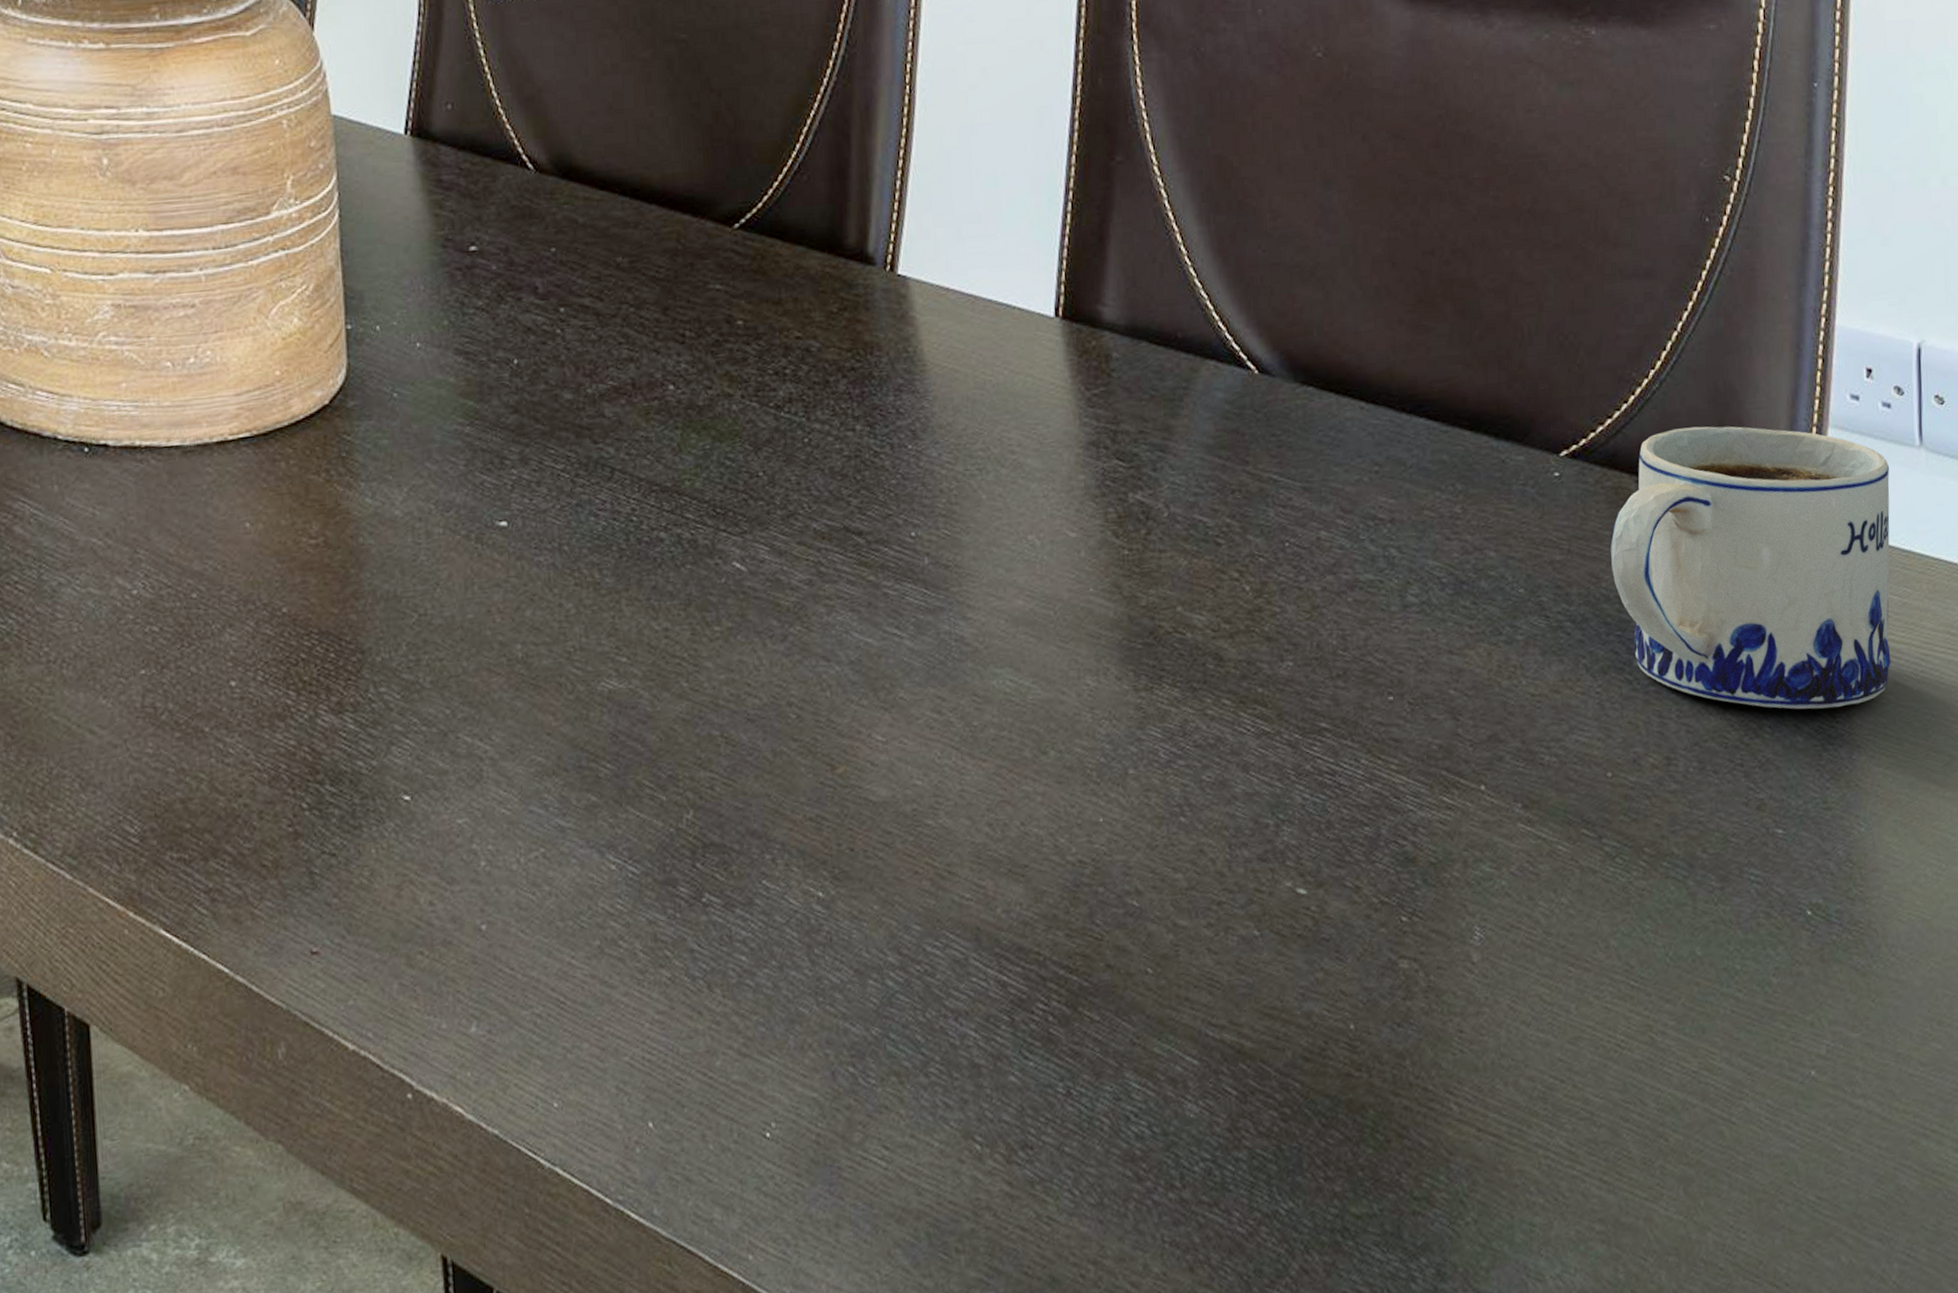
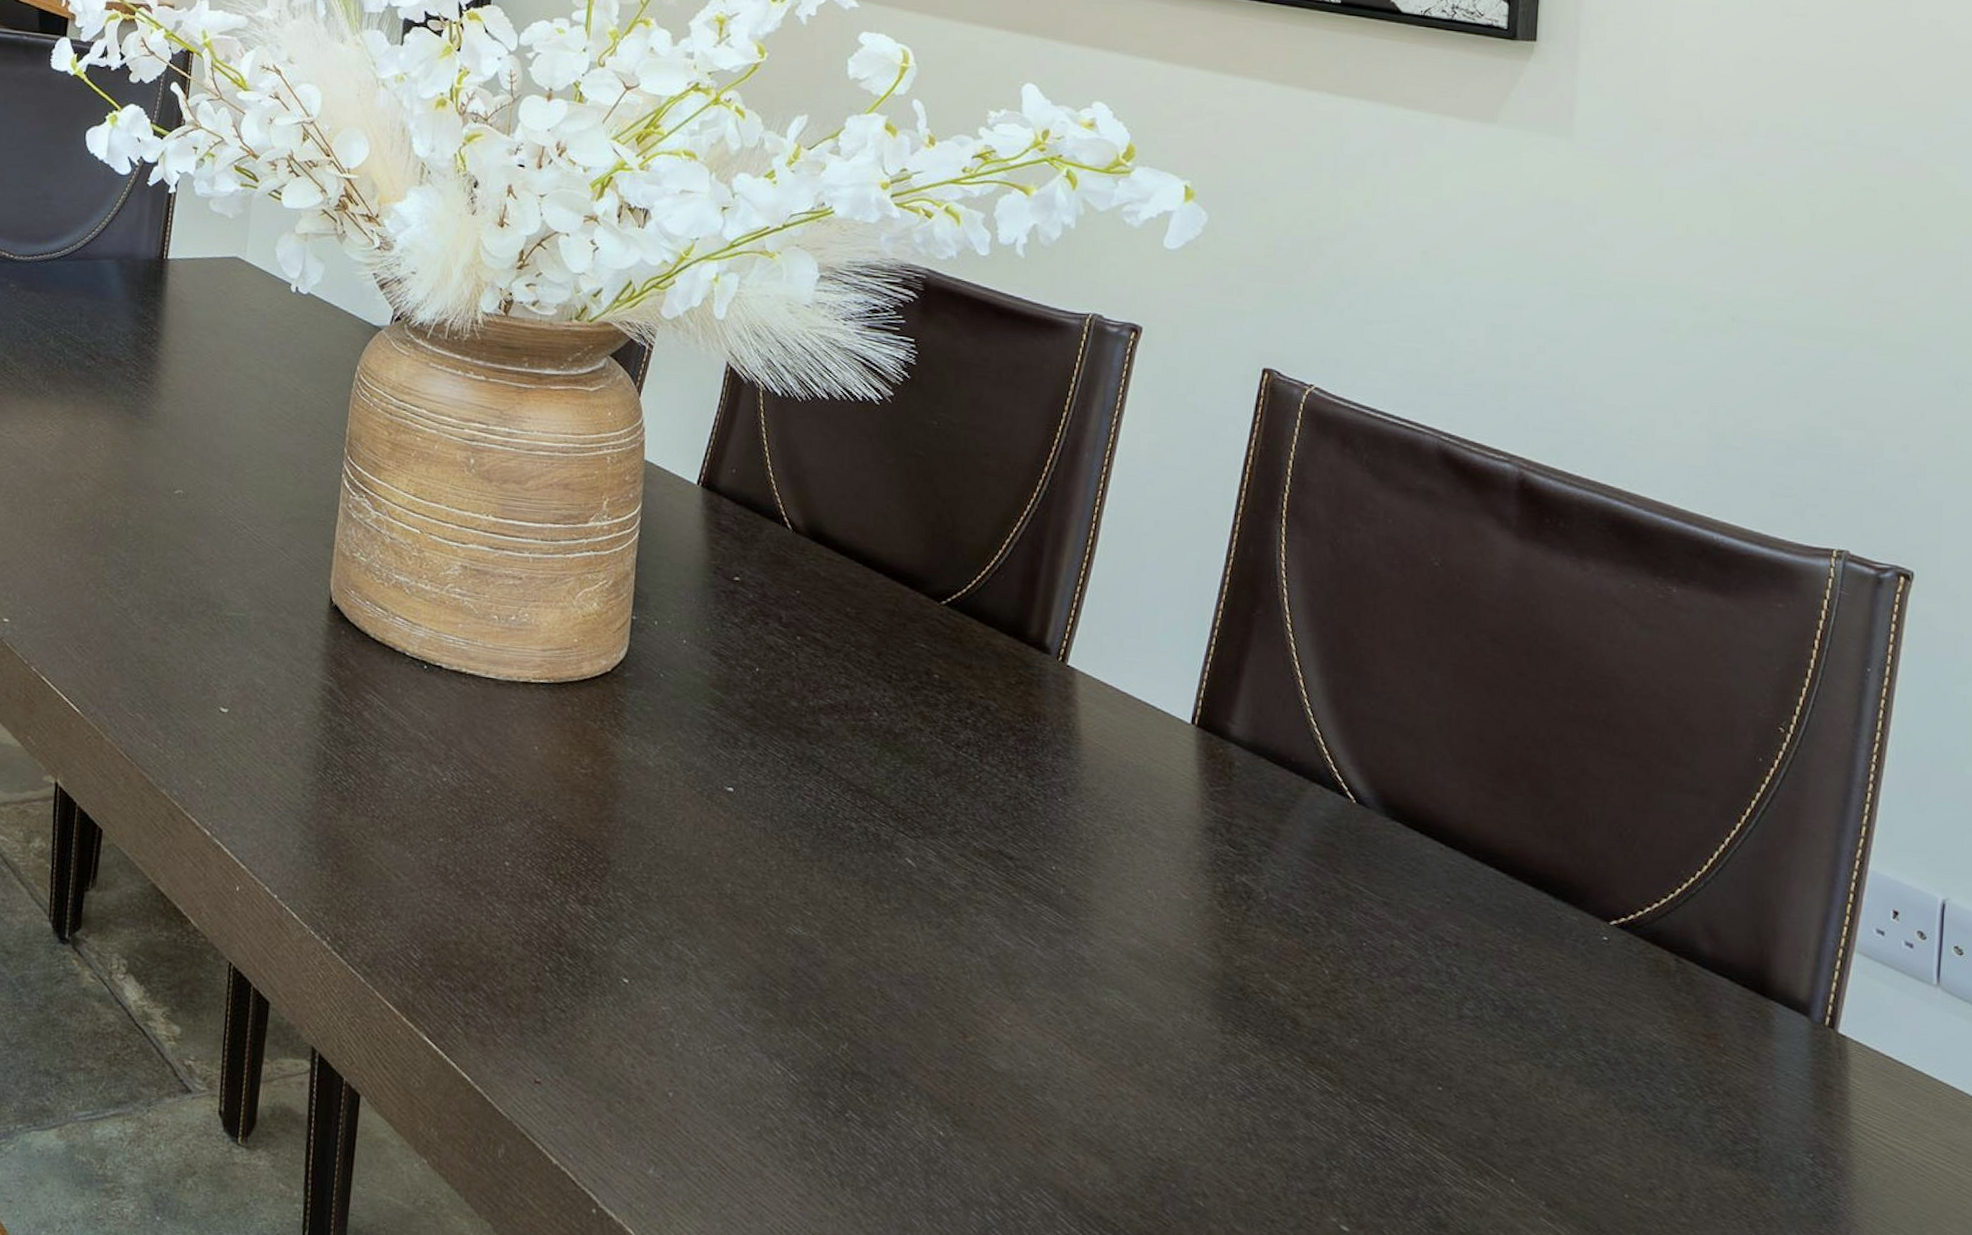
mug: present [1611,426,1891,710] -> none [1646,923,1907,1190]

